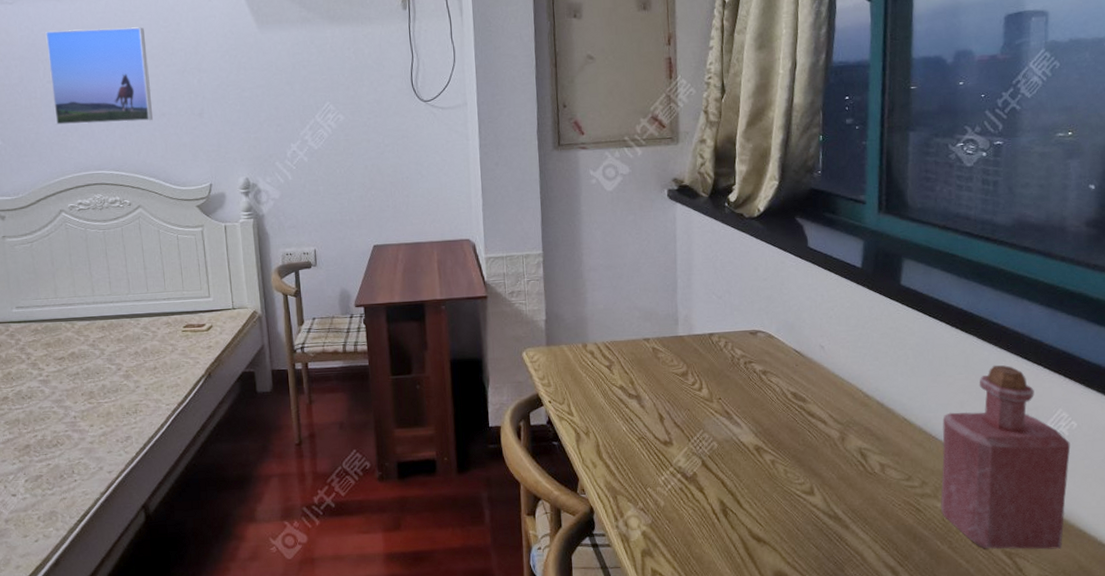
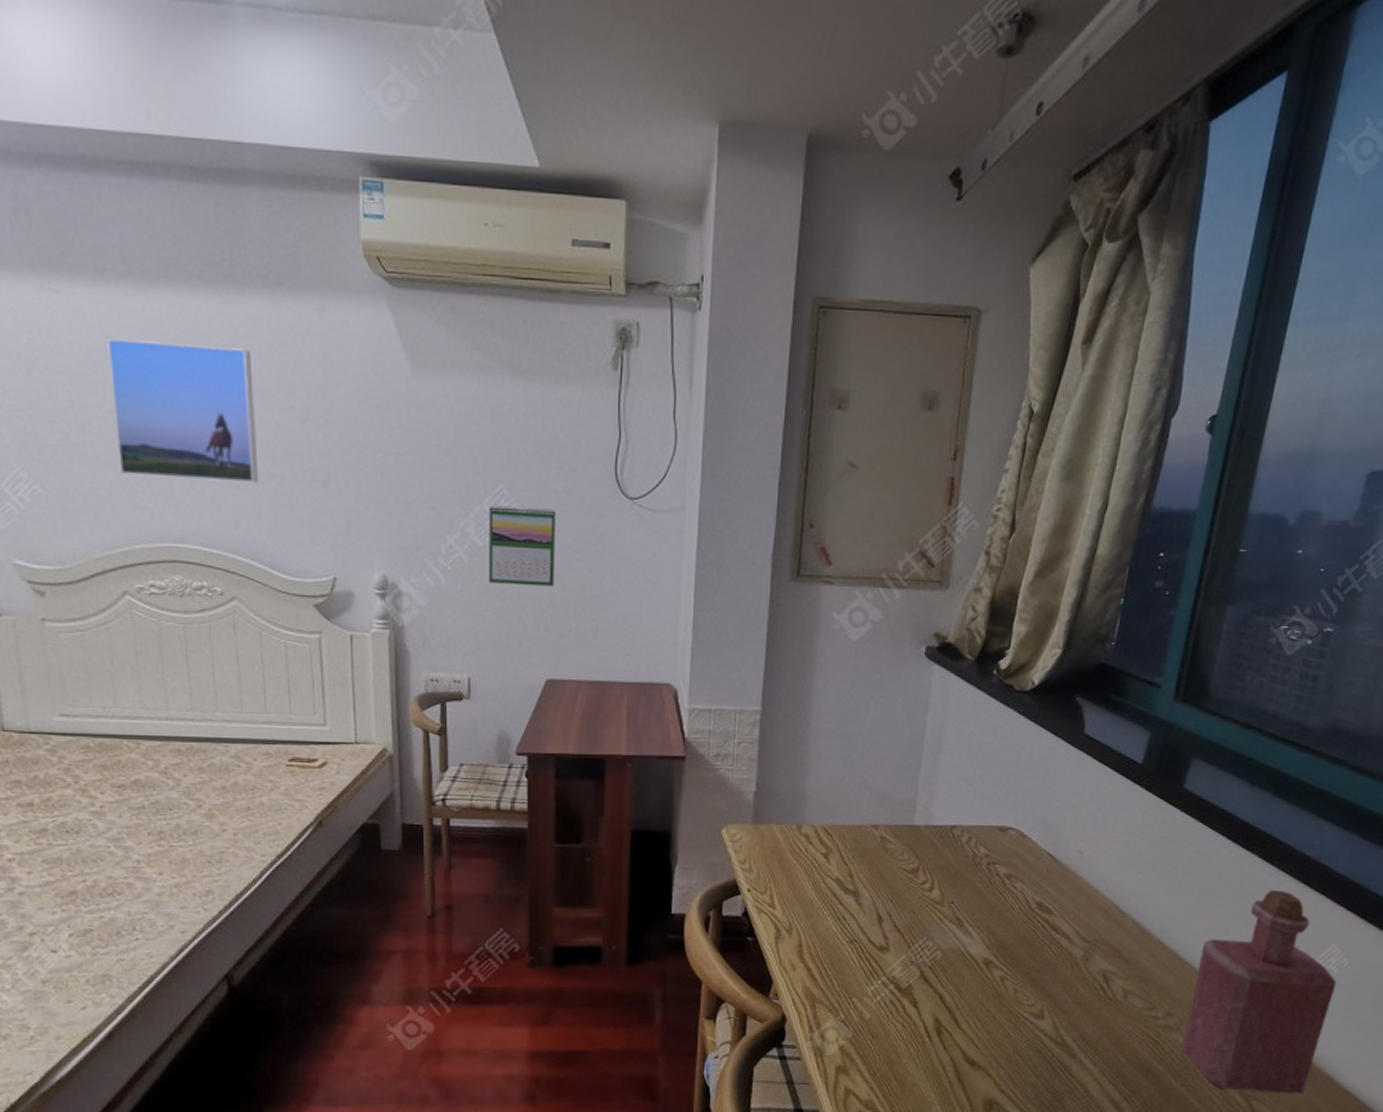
calendar: none [320,115,374,176] -> present [489,505,557,587]

